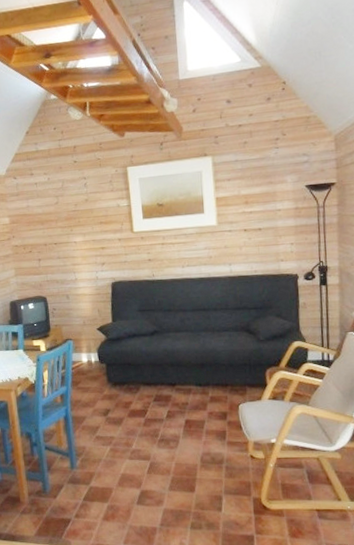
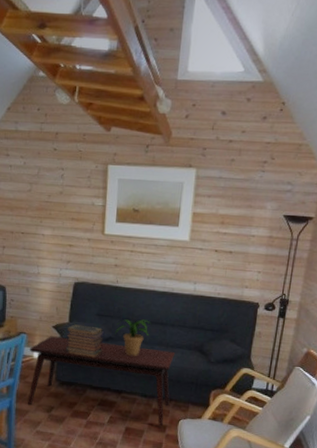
coffee table: none [77,335,226,414] -> present [27,336,176,426]
book stack: none [111,323,150,354] -> present [65,324,105,358]
potted plant: none [159,307,195,346] -> present [115,318,152,356]

